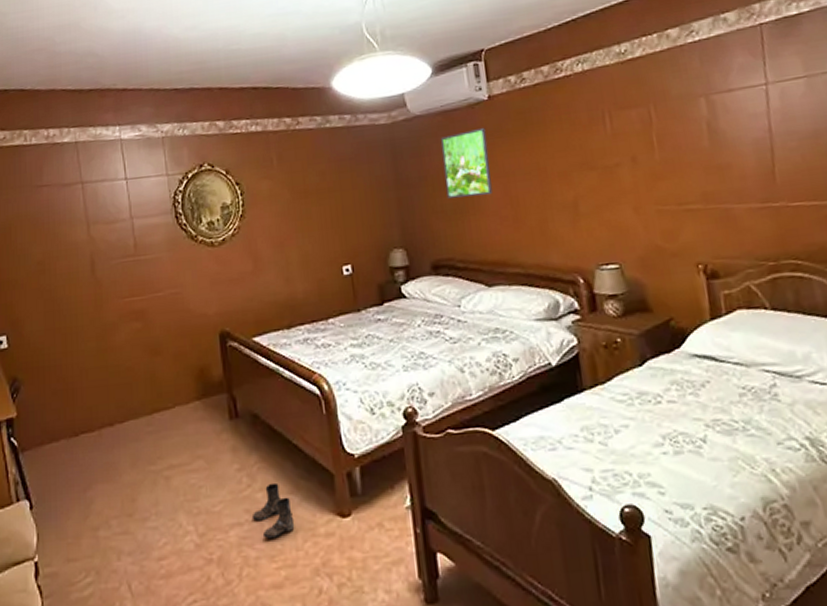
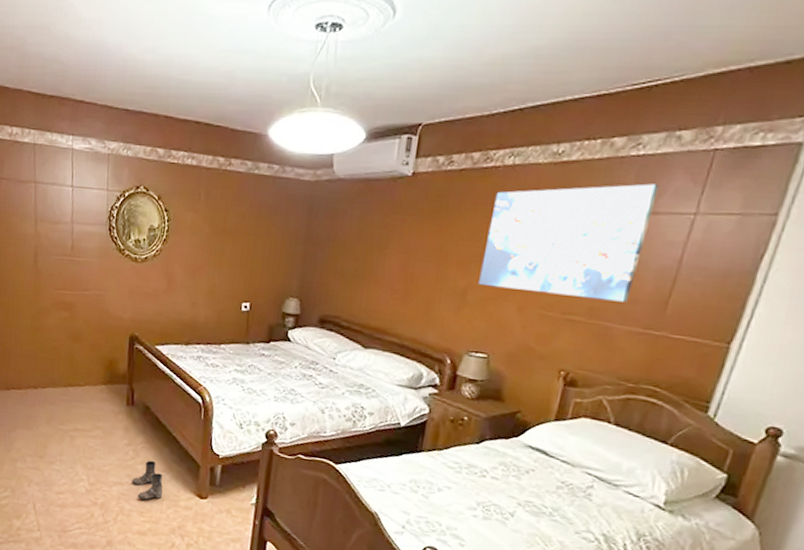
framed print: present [440,127,493,199] -> none [348,202,401,268]
wall art: none [575,64,737,193] -> present [478,183,659,302]

